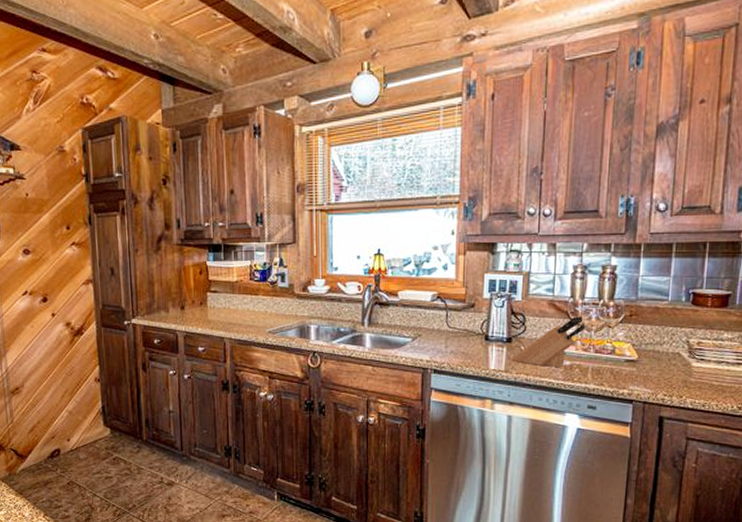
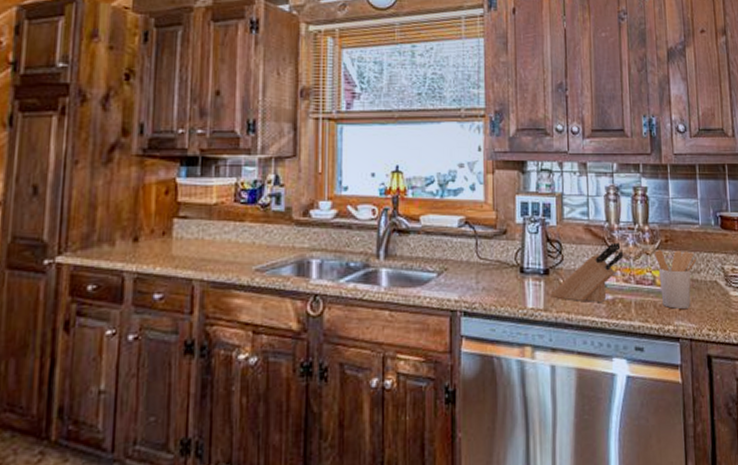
utensil holder: none [617,322,661,376] -> present [655,248,697,309]

